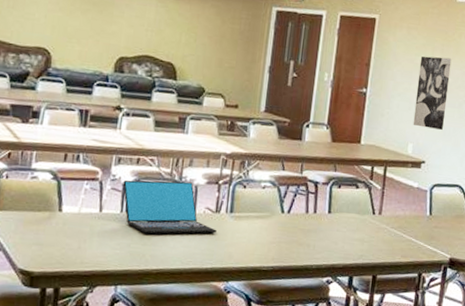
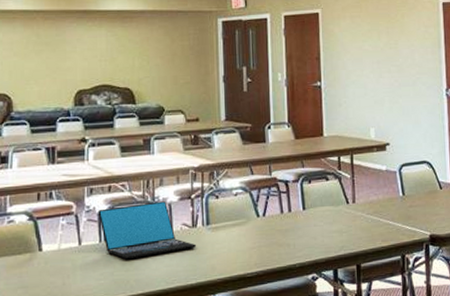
wall art: present [413,56,452,130] -> none [368,39,402,111]

